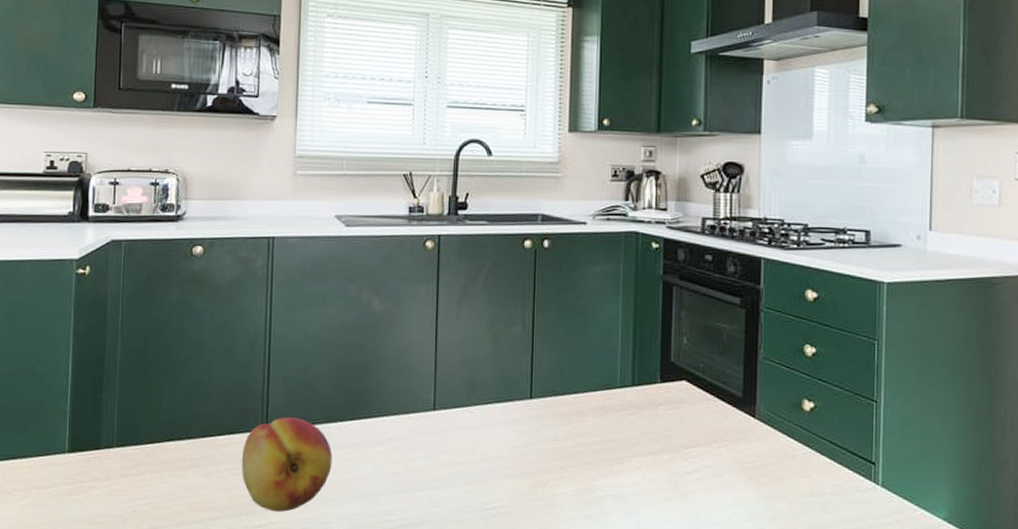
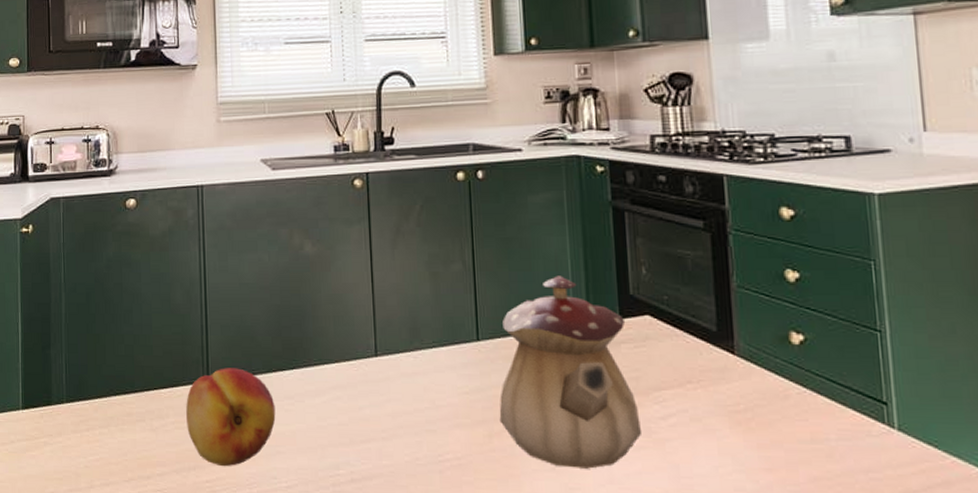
teapot: none [544,341,670,517] -> present [499,276,643,469]

